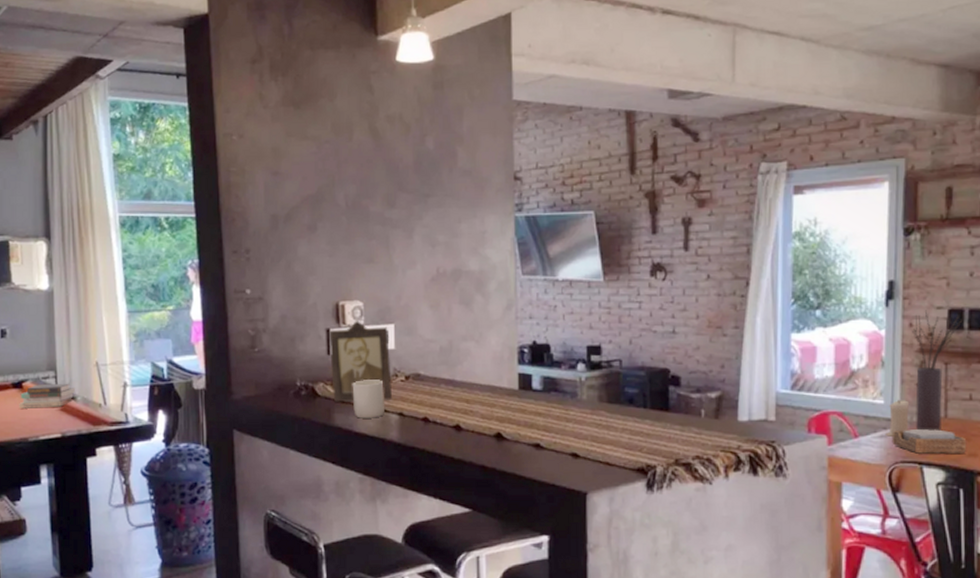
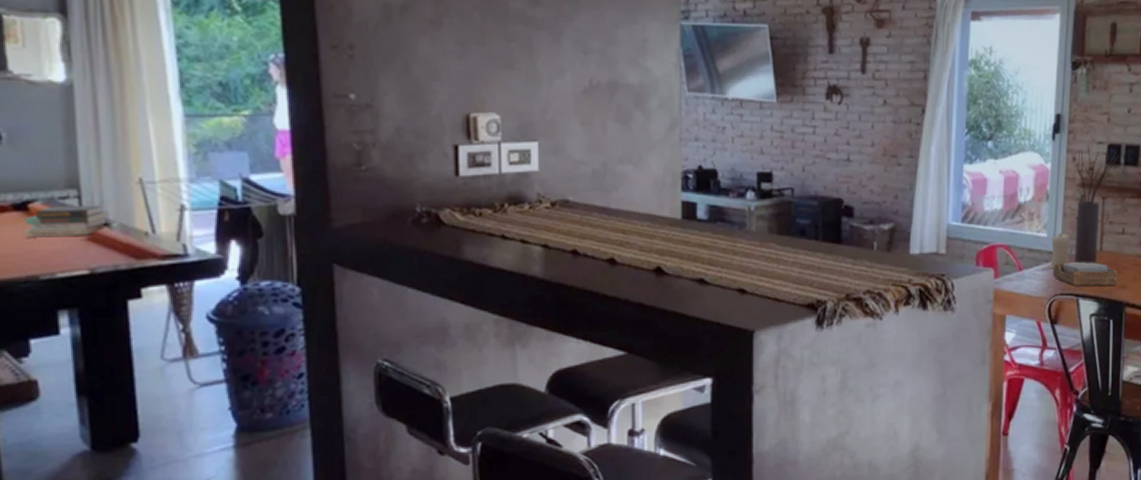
photo frame: present [328,321,392,402] -> none [456,137,534,232]
mug: present [352,379,386,418] -> none [486,206,527,251]

